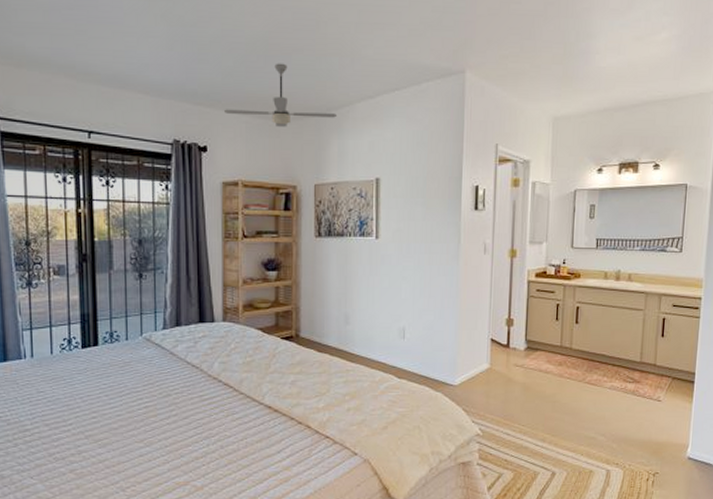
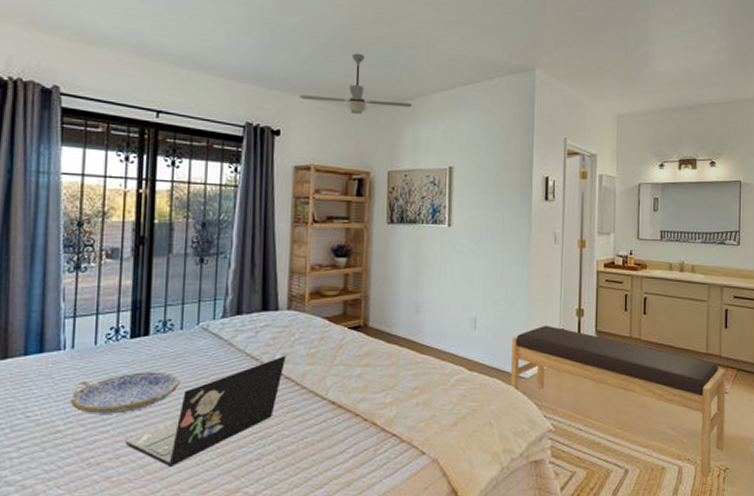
serving tray: none [34,378,131,416] -> present [70,372,182,415]
laptop: none [85,364,224,462] -> present [125,355,287,467]
bench: none [439,334,660,480] -> present [511,325,726,477]

